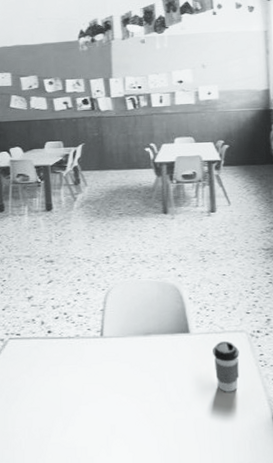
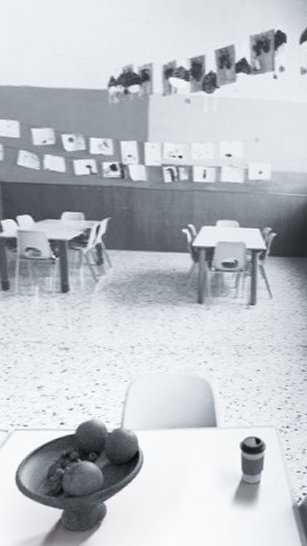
fruit bowl: none [9,327,124,441] -> present [14,419,145,531]

